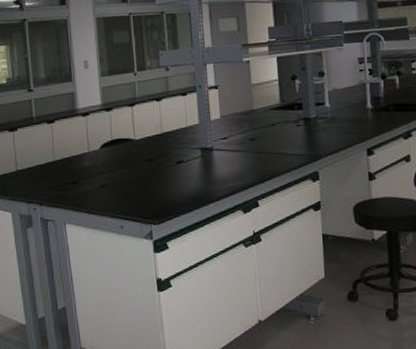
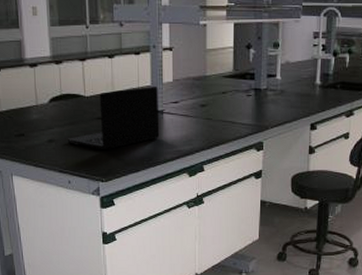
laptop: none [118,125,211,192] -> present [67,87,160,149]

